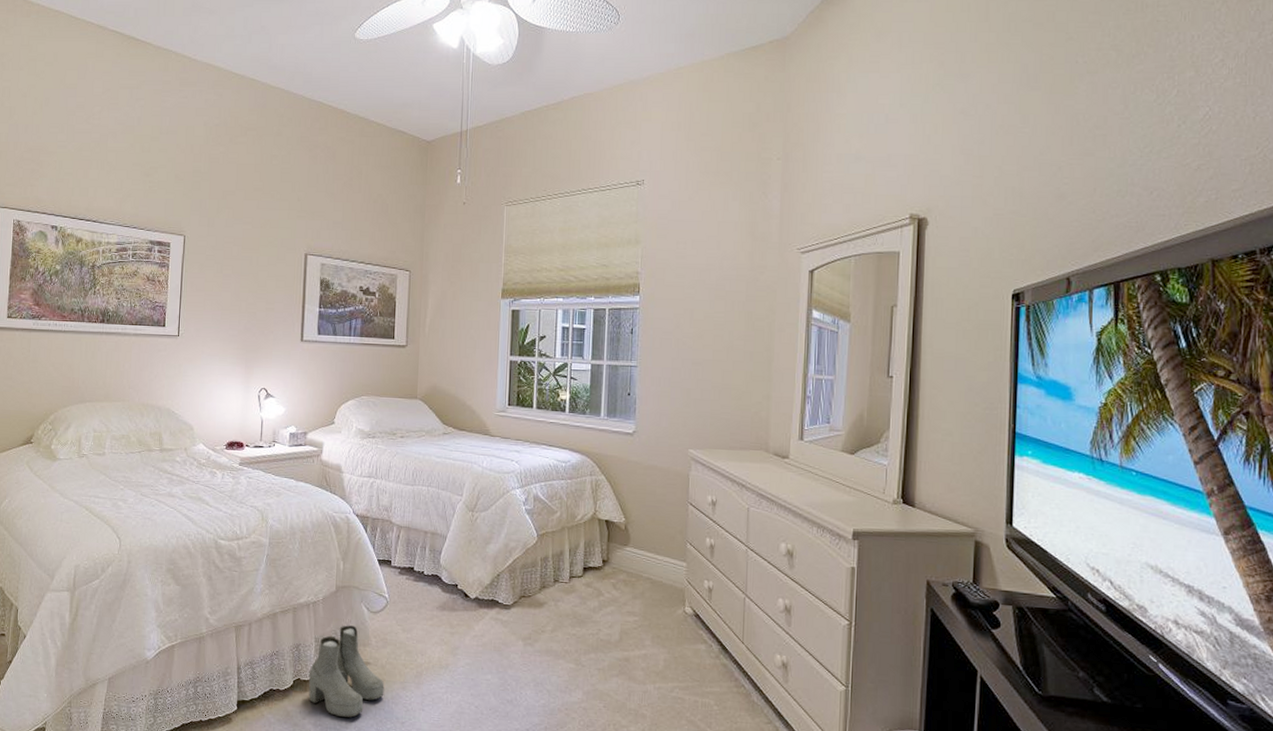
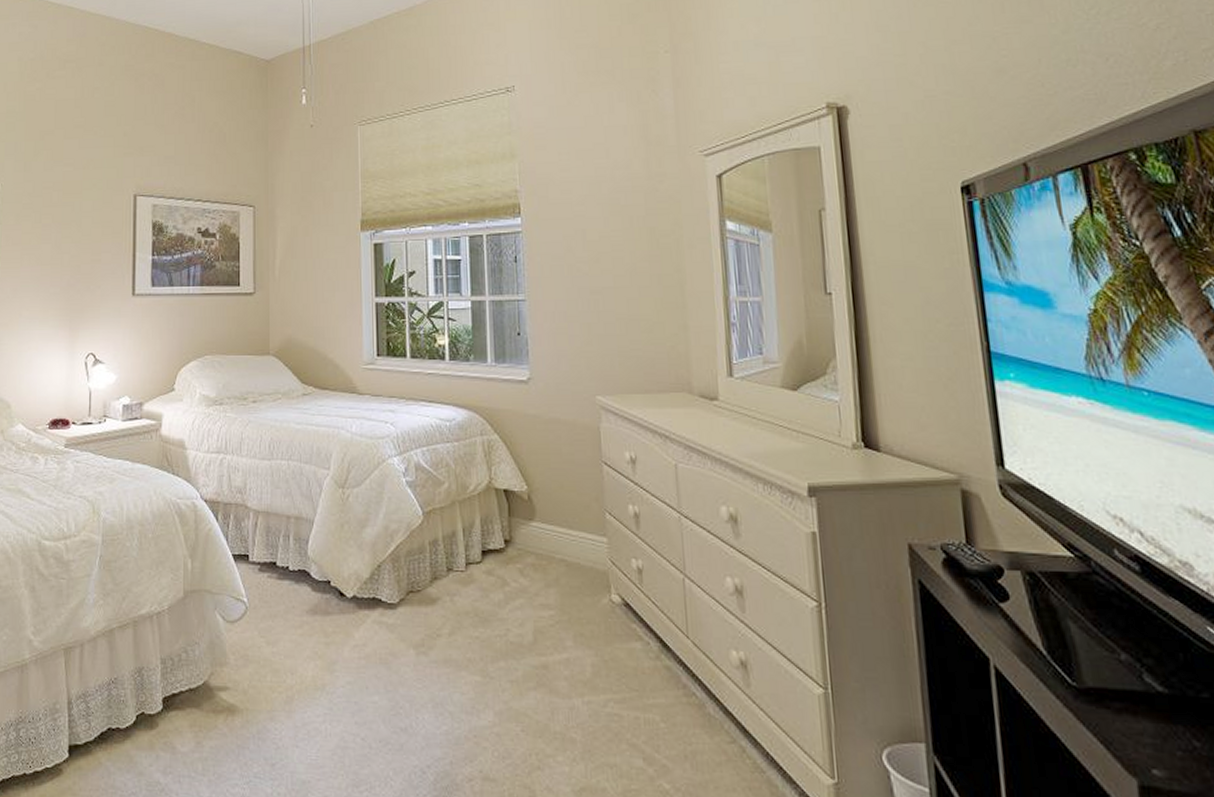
boots: present [308,625,384,718] -> none [154,640,248,761]

